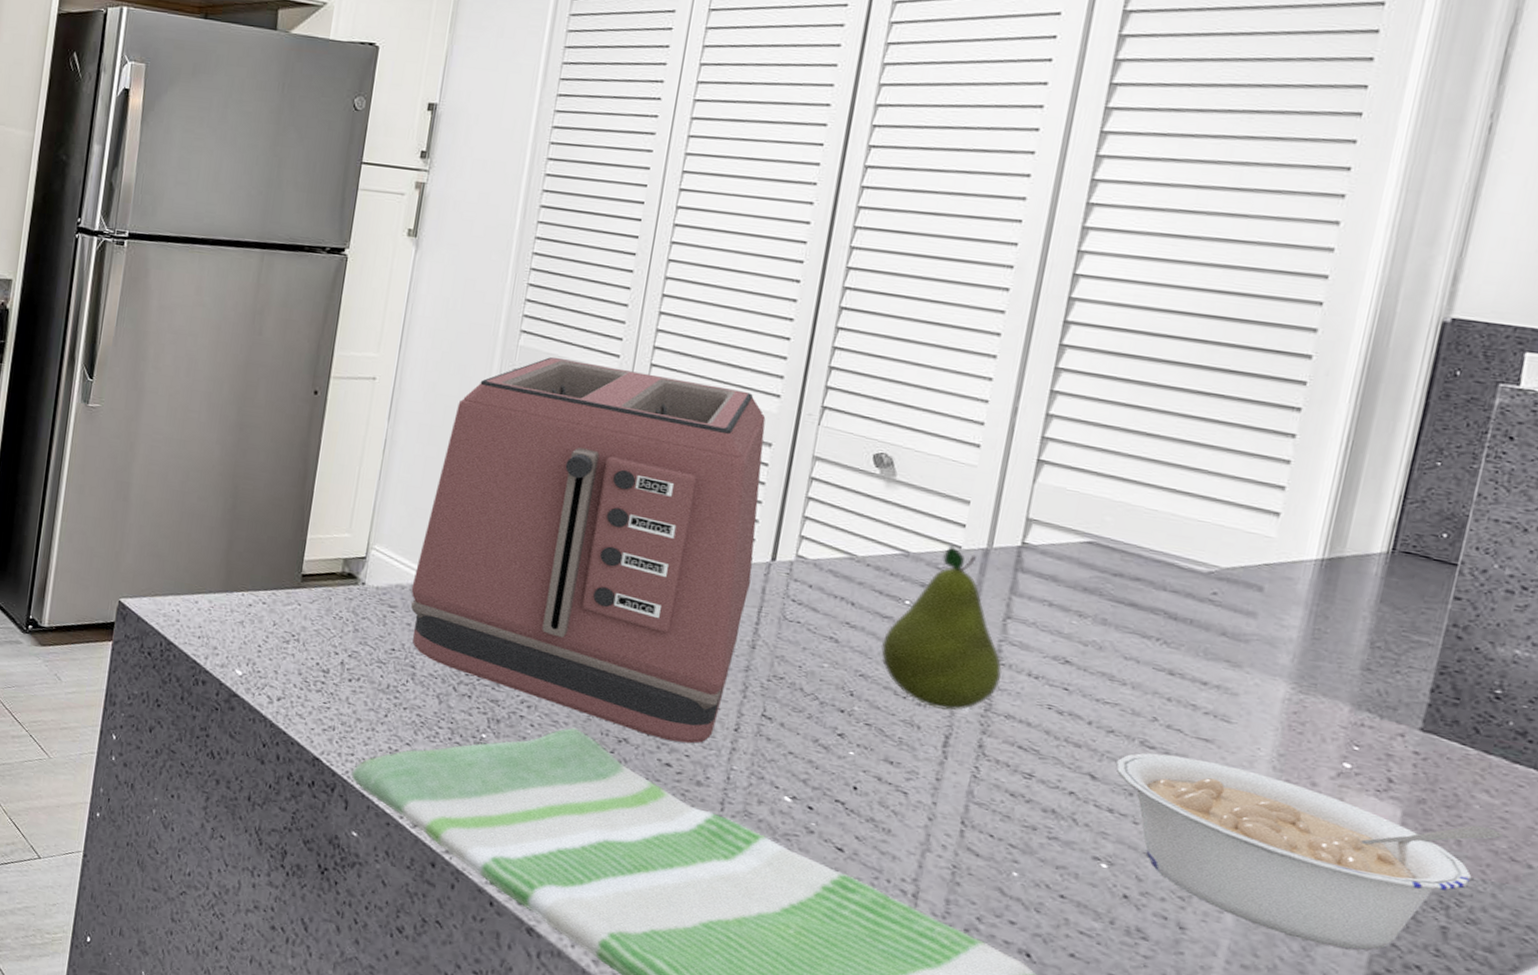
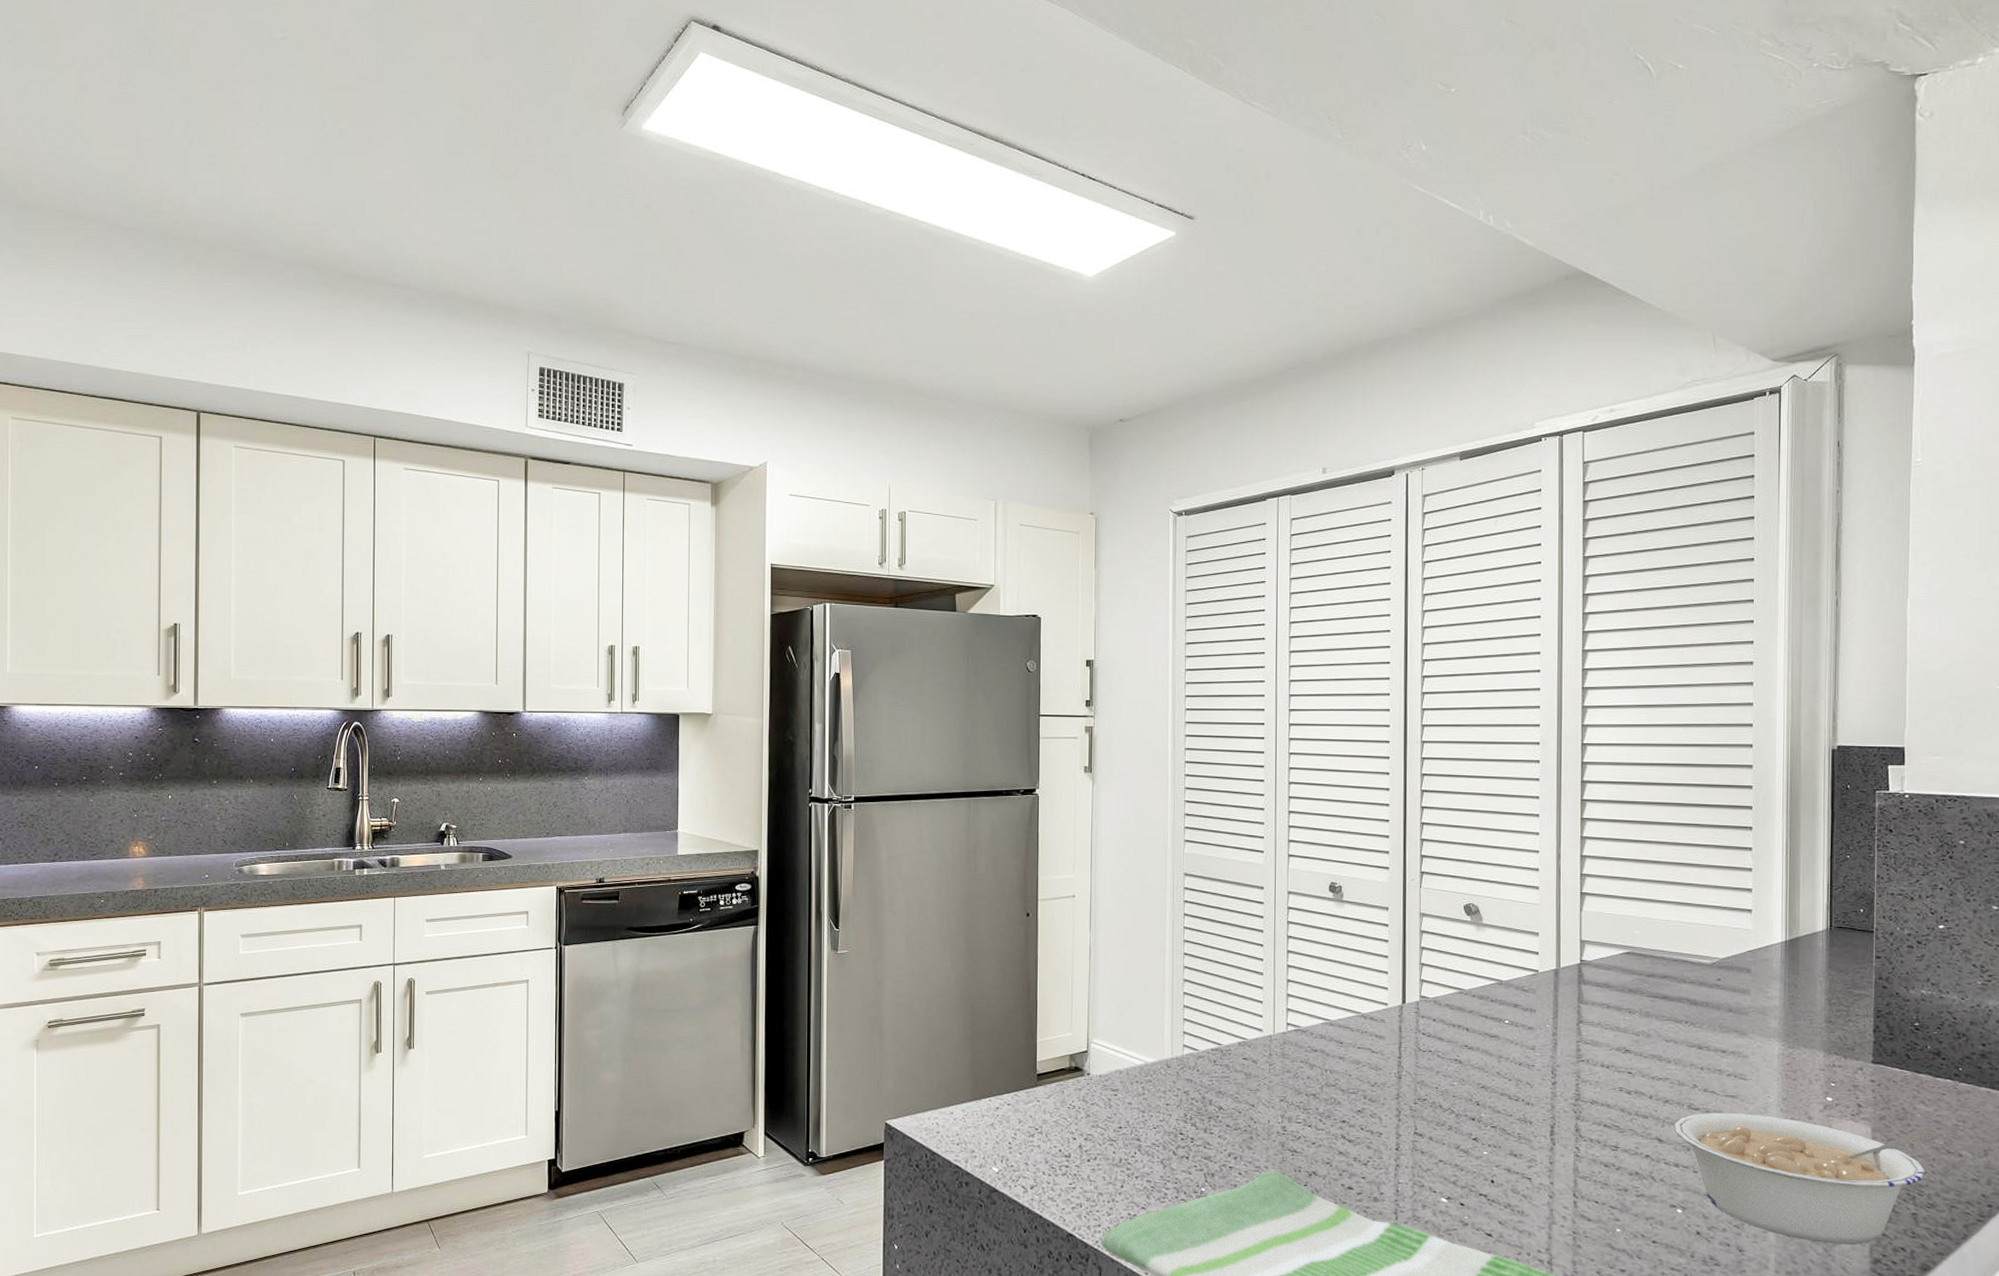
toaster: present [411,356,766,744] -> none [1128,859,1389,1168]
fruit: present [880,545,1002,710] -> none [1493,970,1583,1104]

